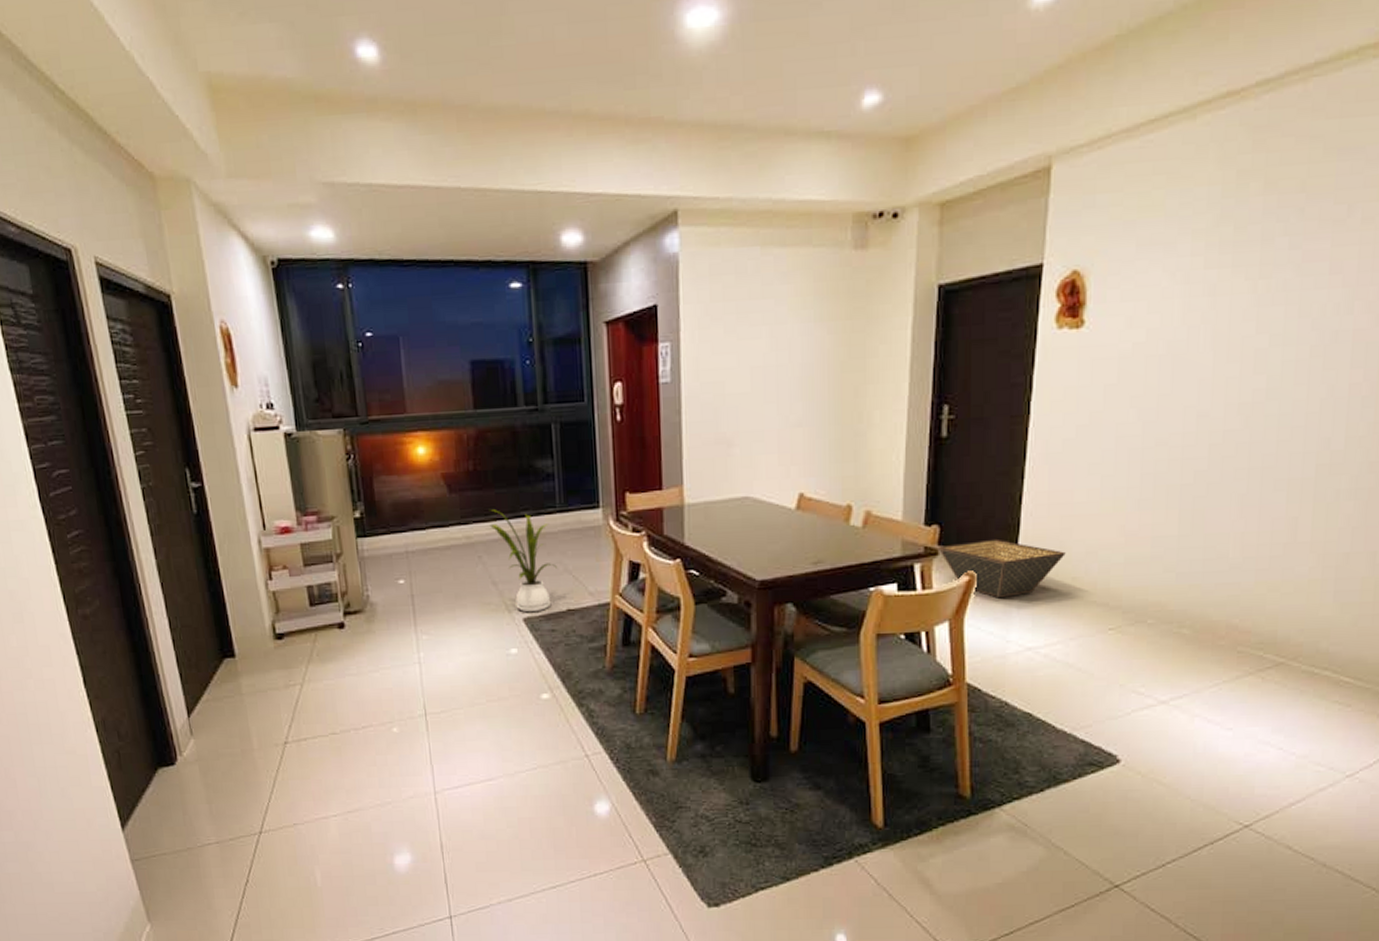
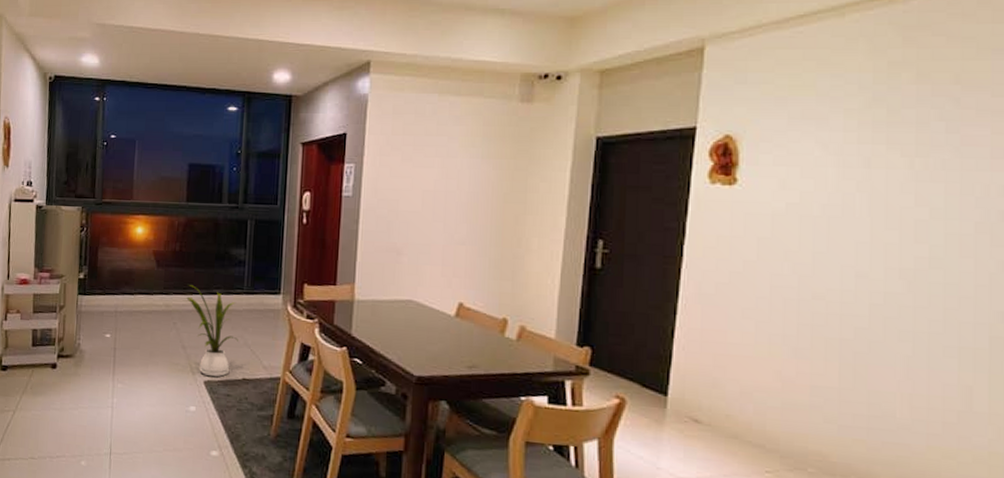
basket: present [939,539,1066,599] -> none [590,367,719,425]

